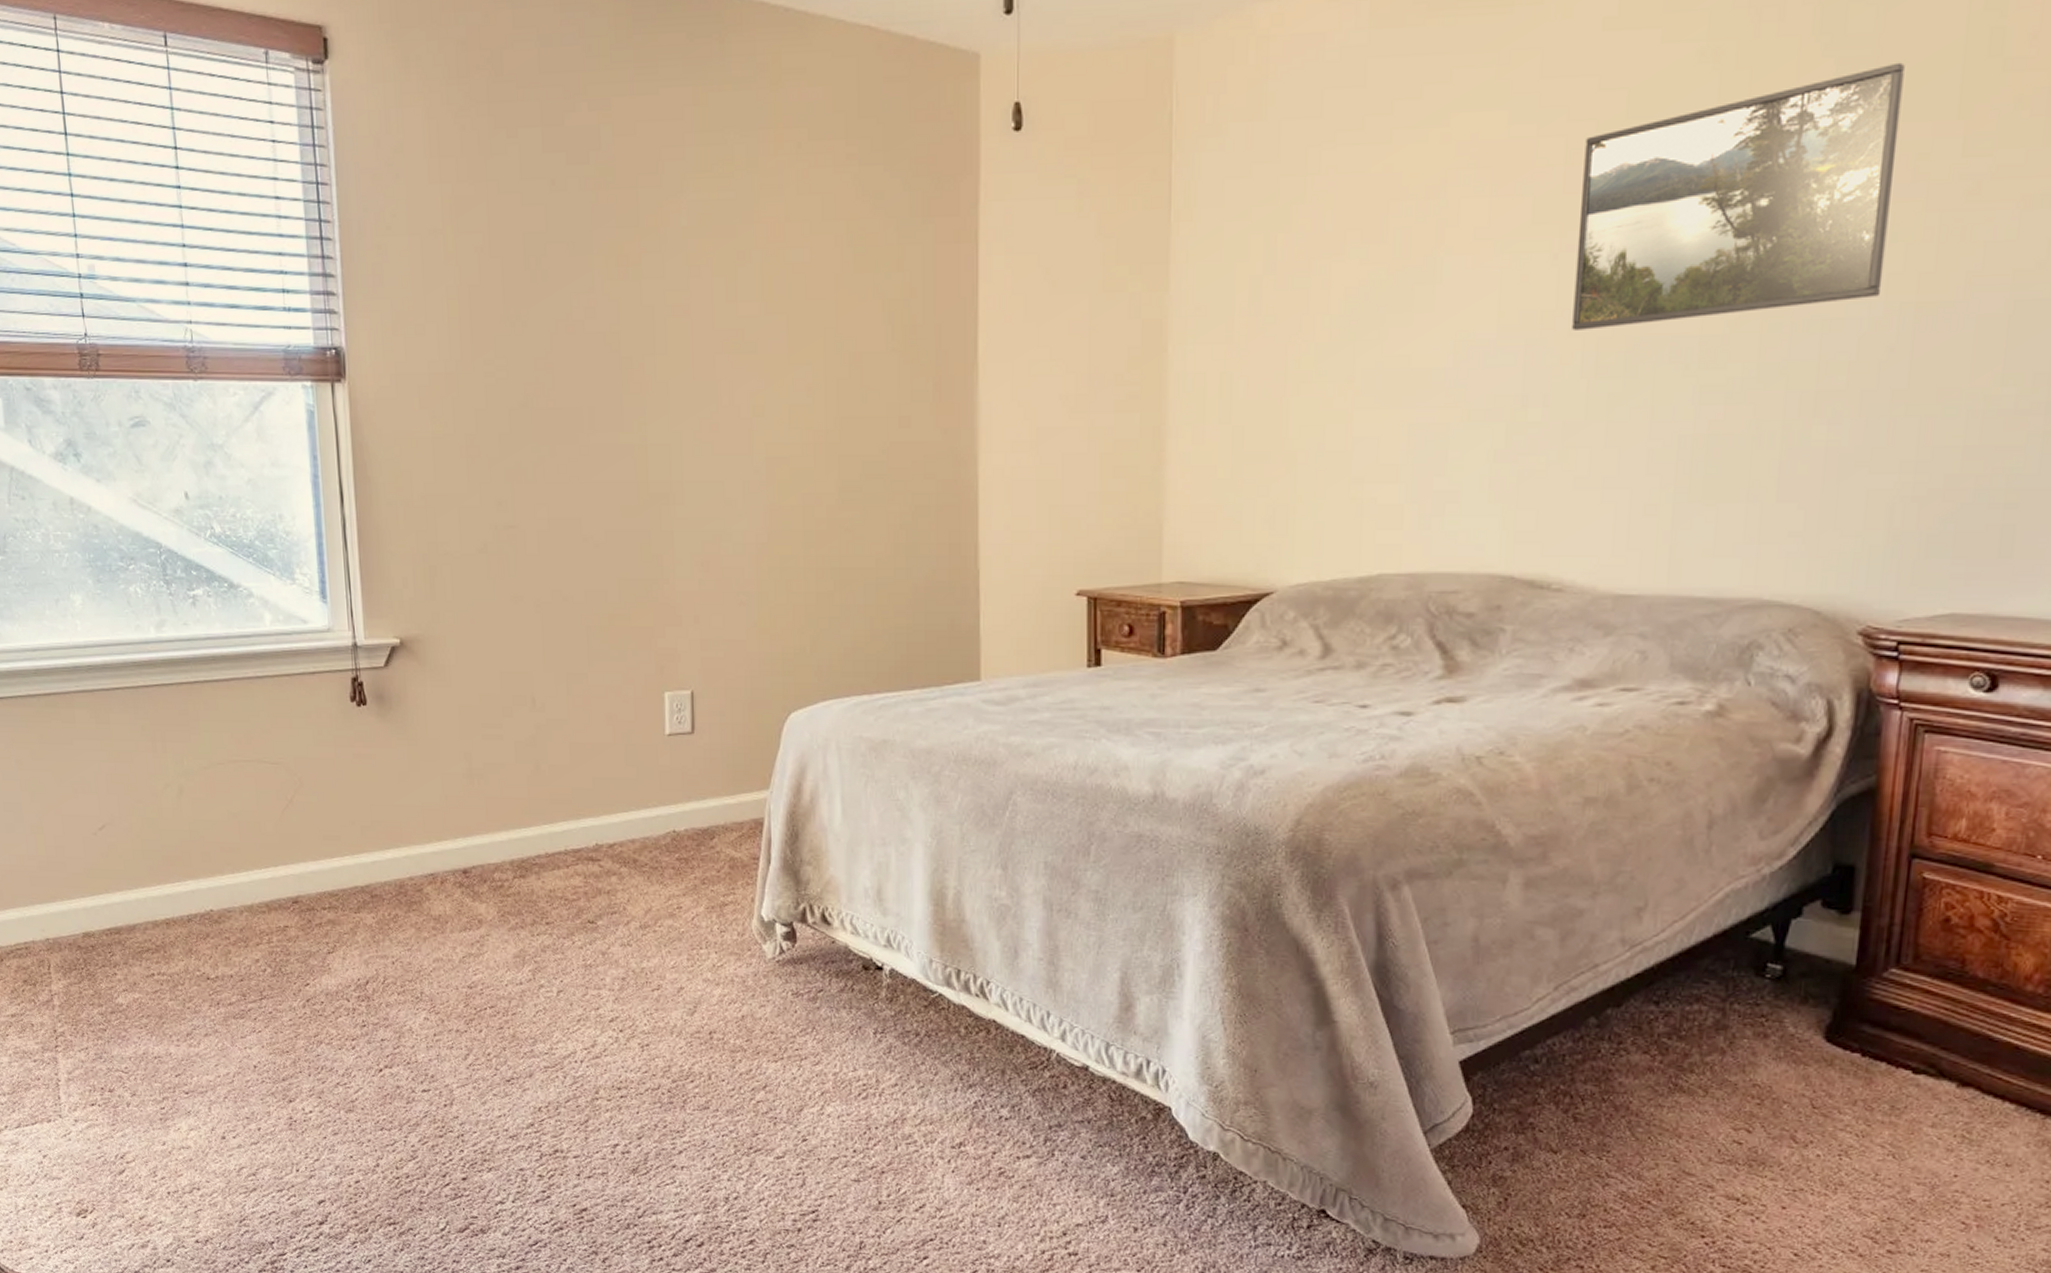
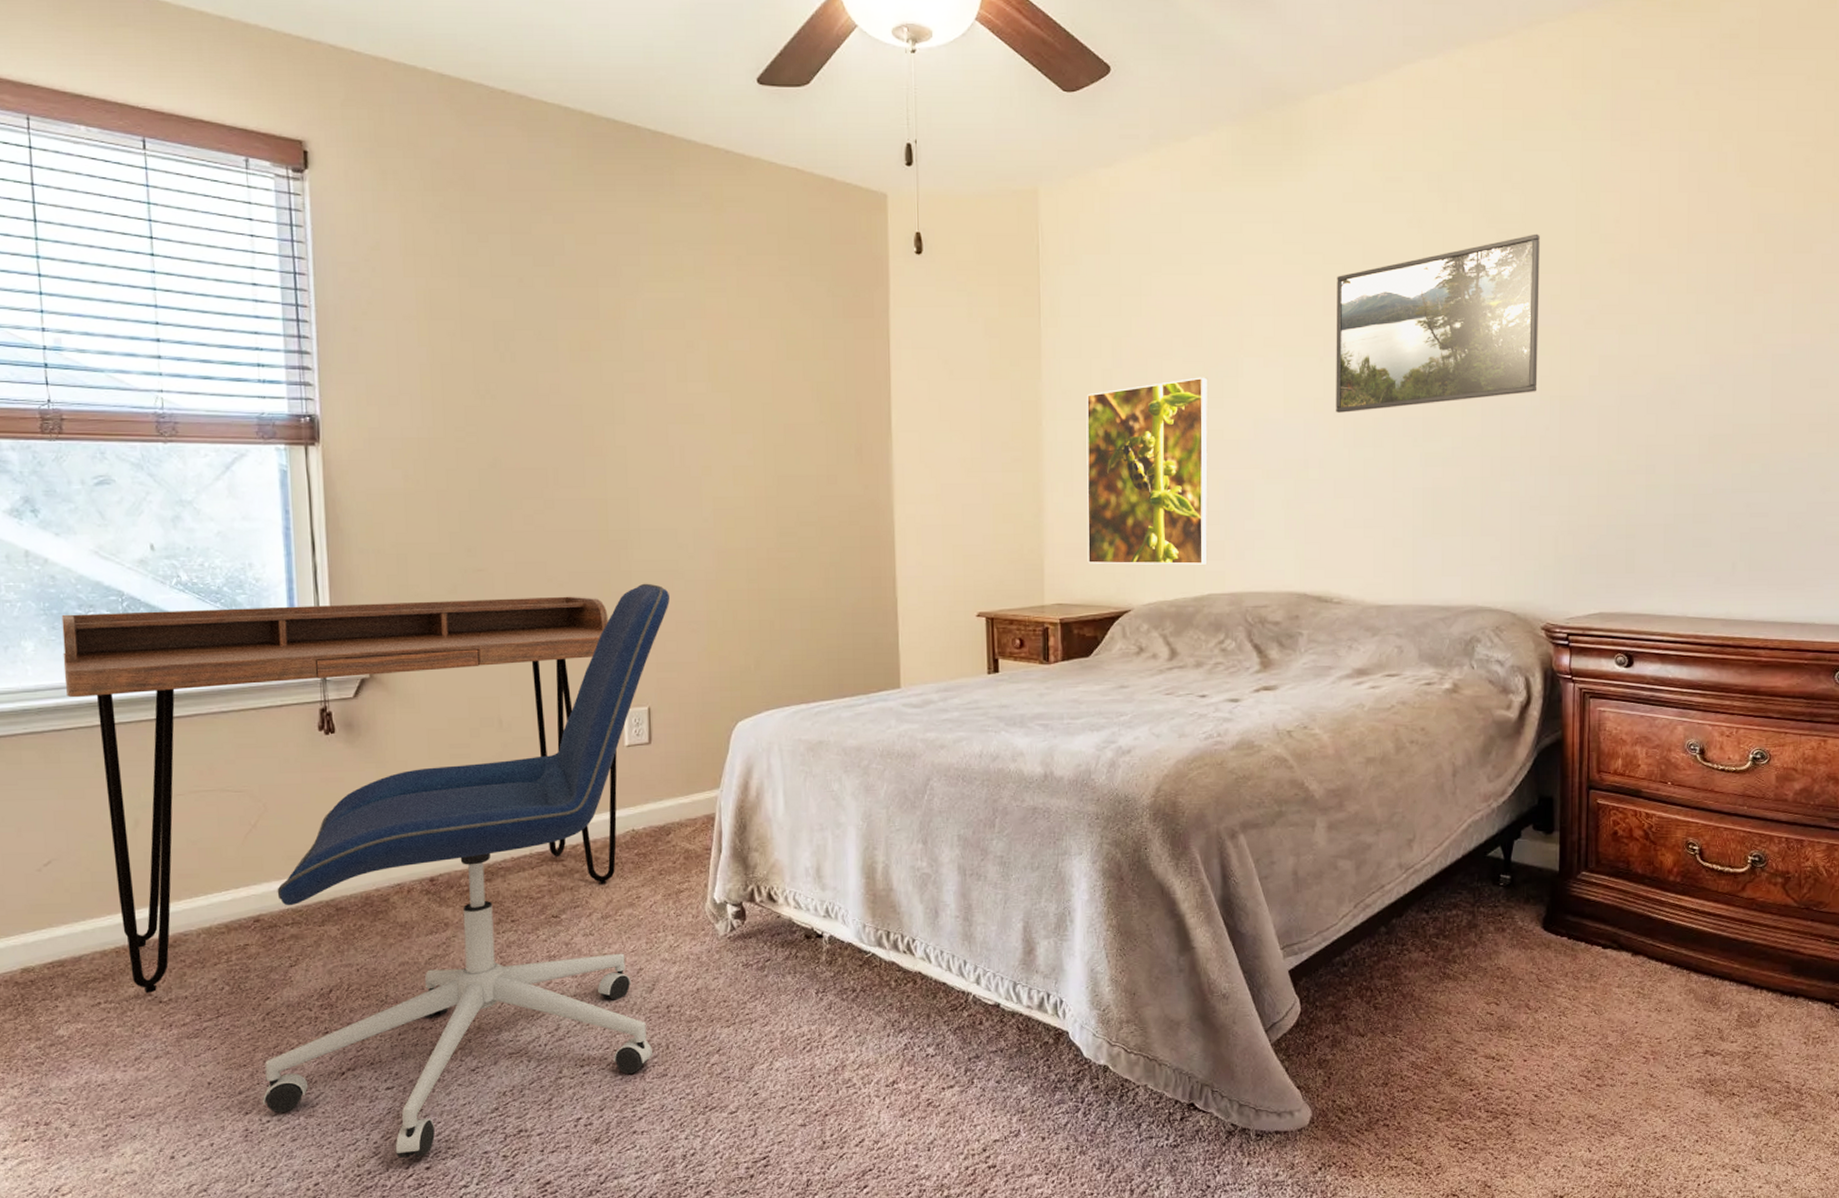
desk: none [105,559,657,969] -> present [61,596,617,993]
office chair: none [305,545,715,1166] -> present [263,583,669,1158]
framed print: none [1219,284,1393,535] -> present [1086,377,1208,565]

